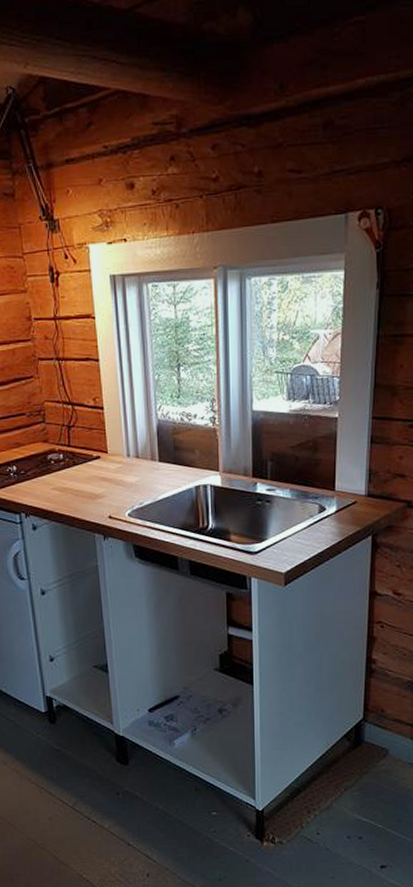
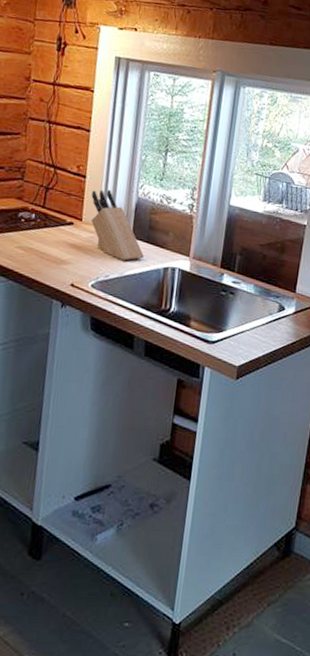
knife block: none [112,417,173,486] -> present [90,189,144,261]

